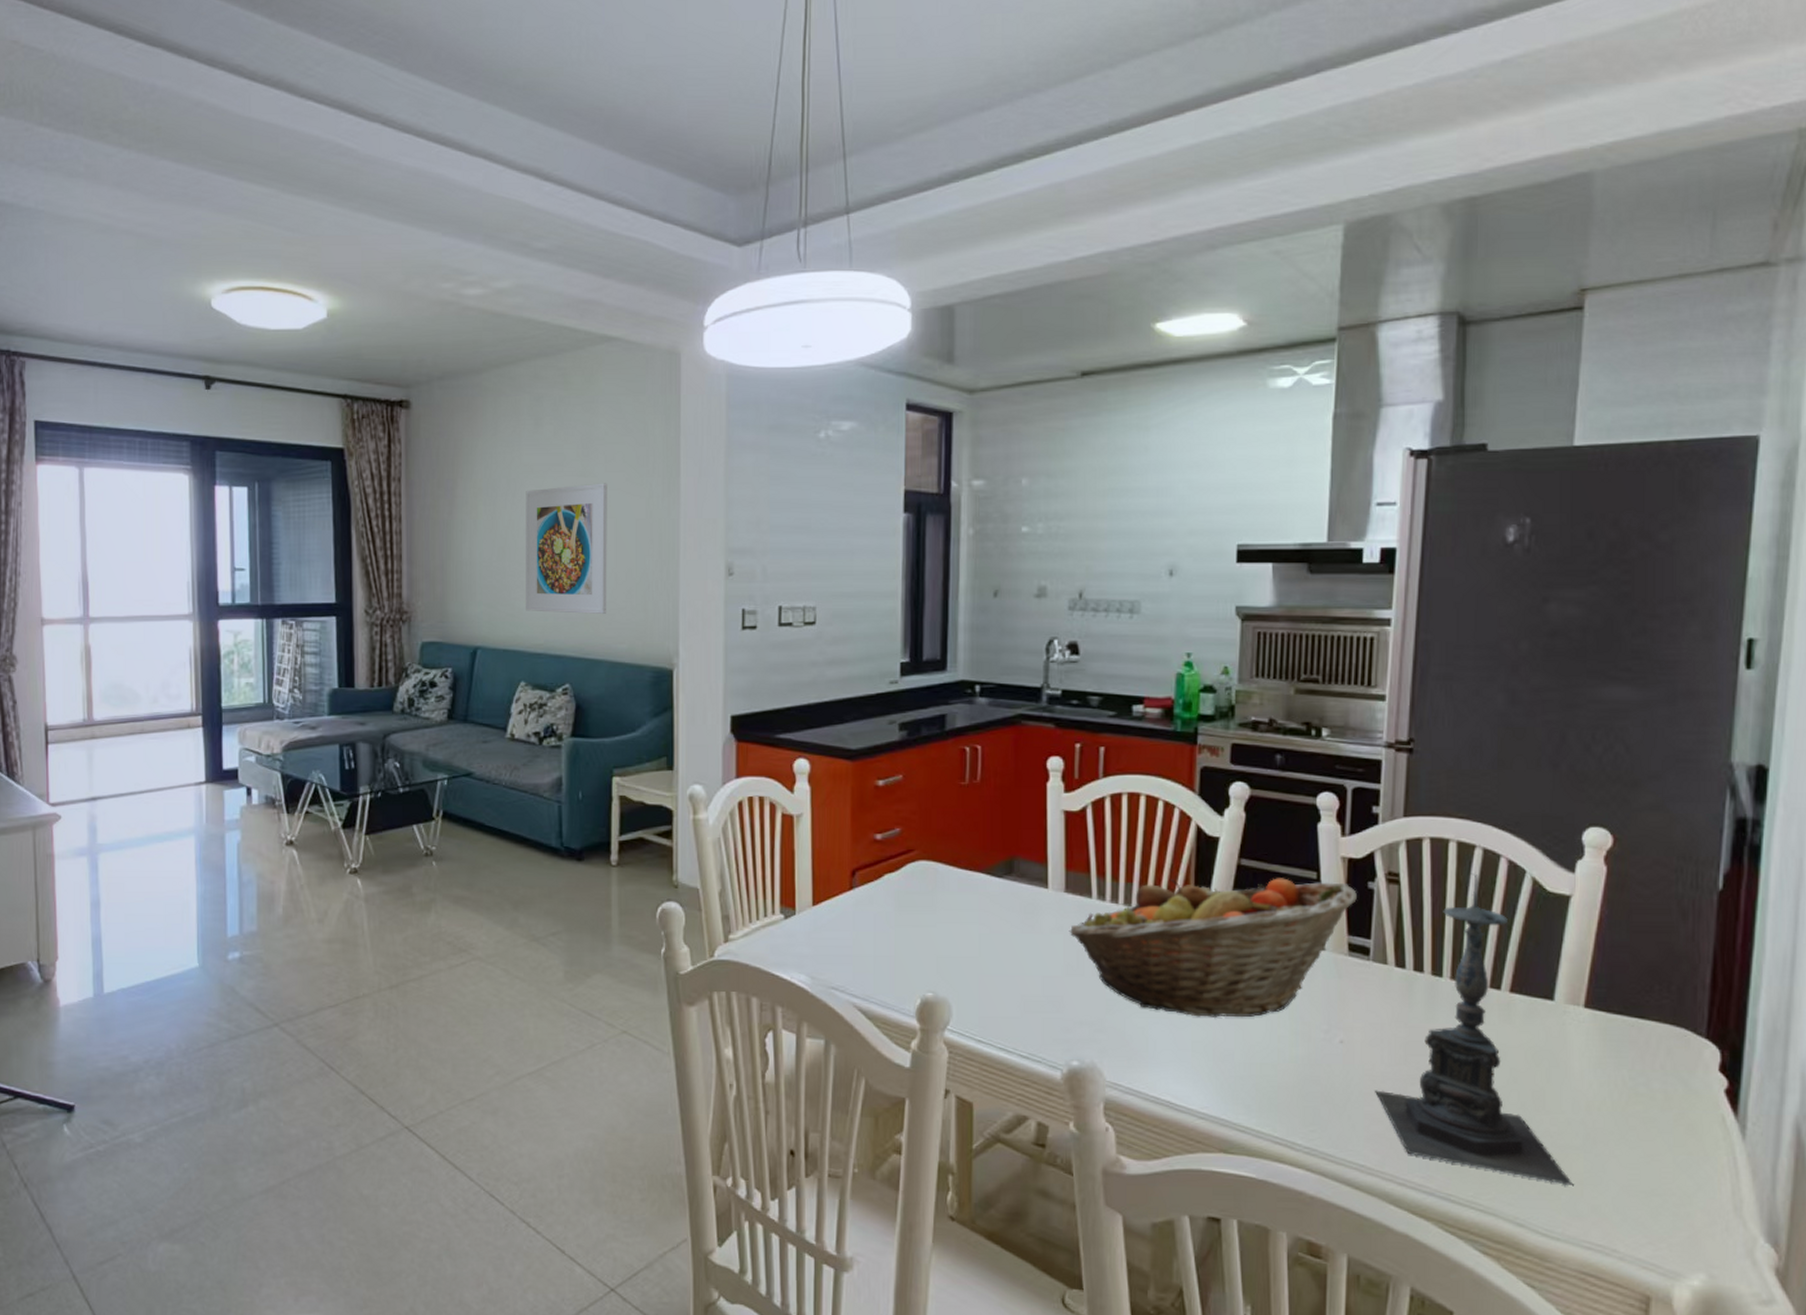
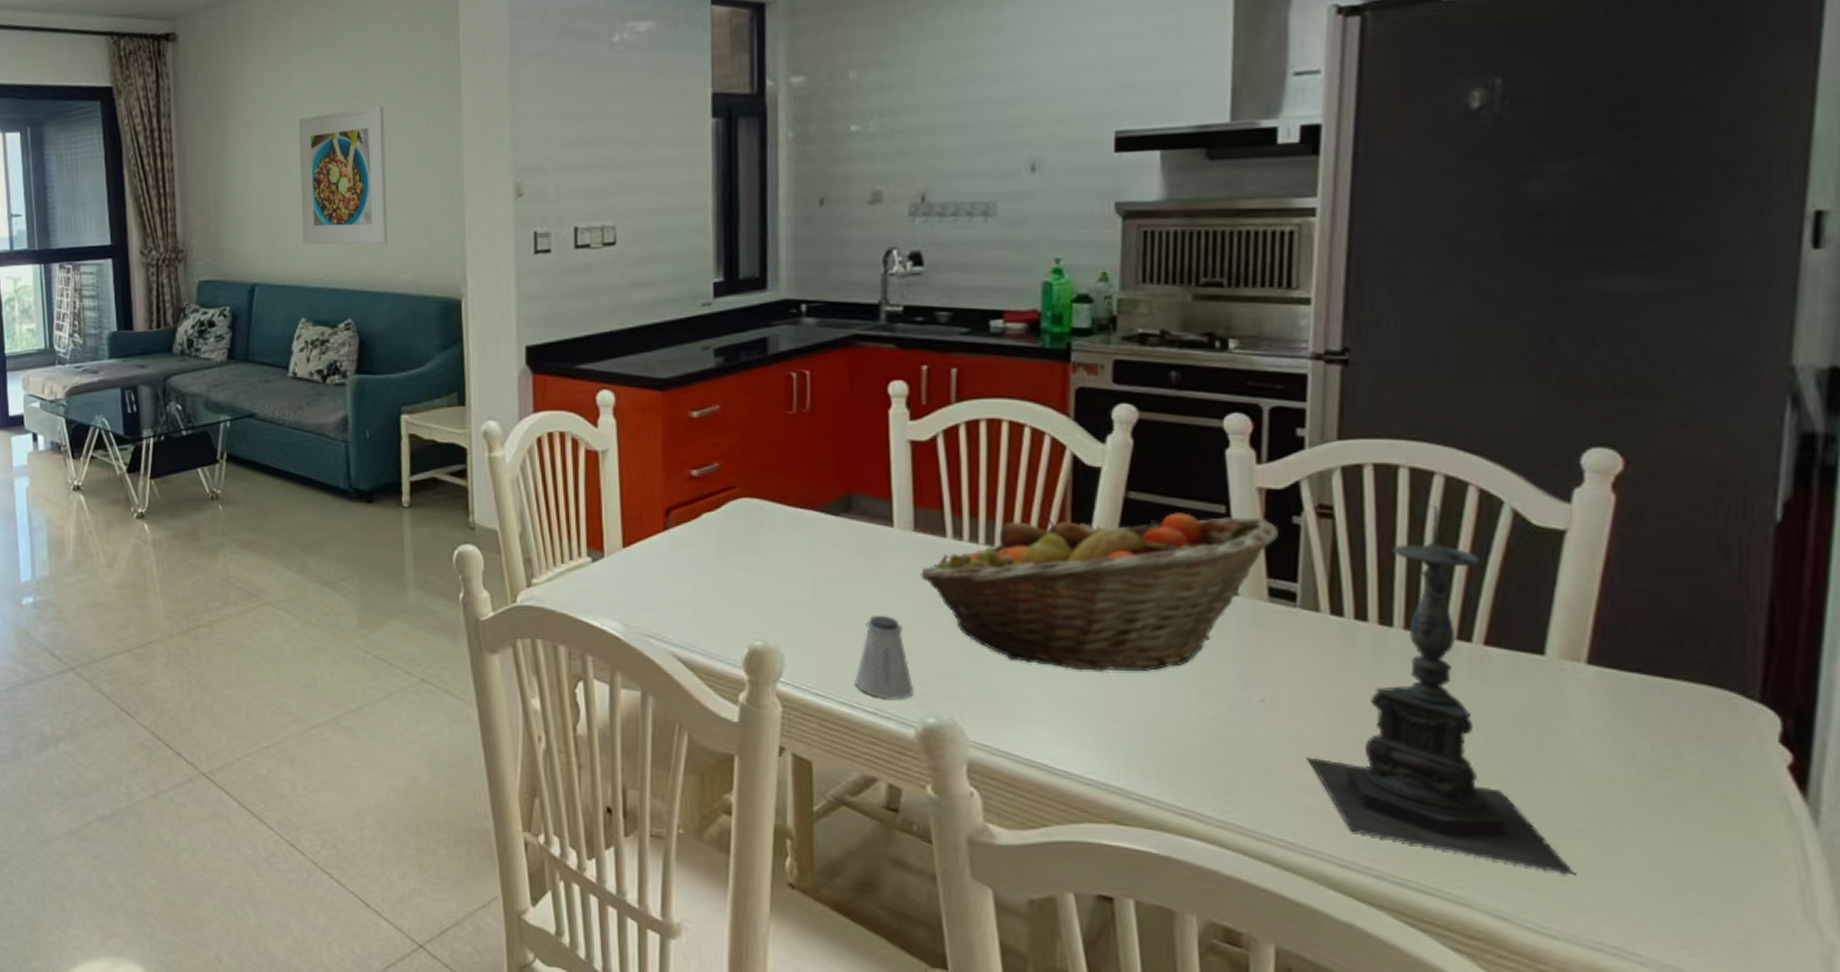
saltshaker: none [1011,968,1062,1045] -> present [855,615,914,700]

